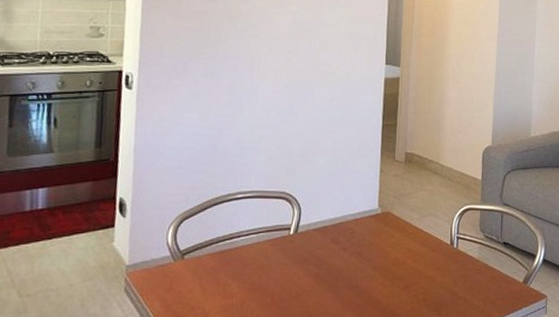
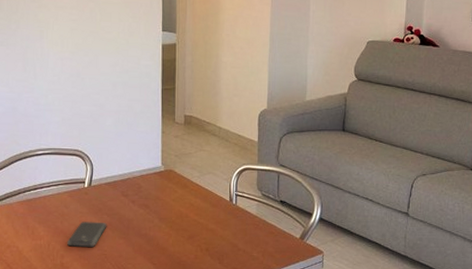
smartphone: none [264,273,313,305] -> present [67,221,107,248]

